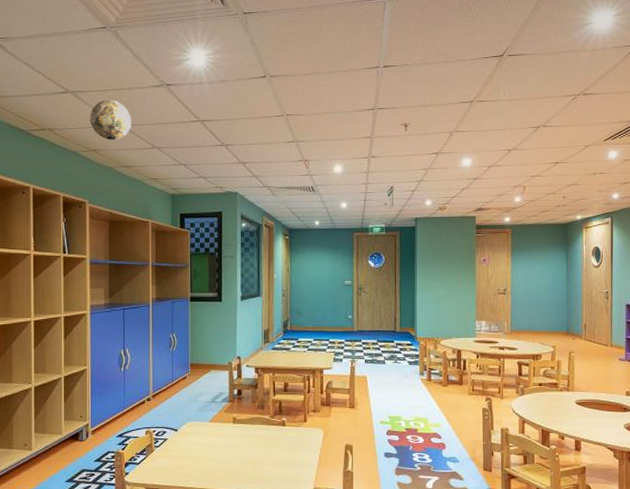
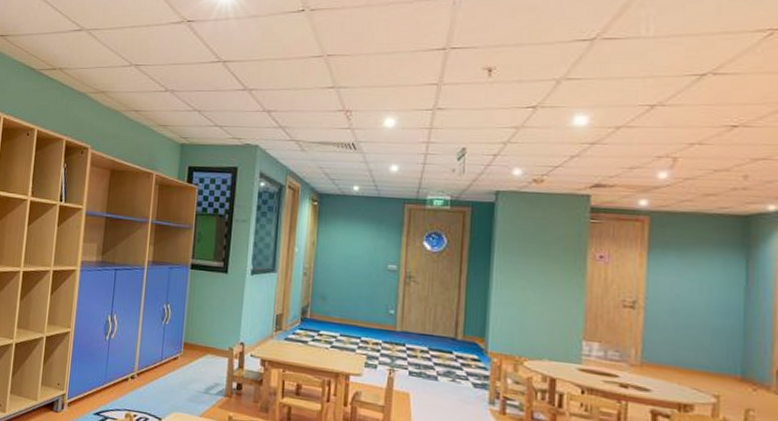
paper lantern: present [90,99,131,140] -> none [102,38,146,82]

